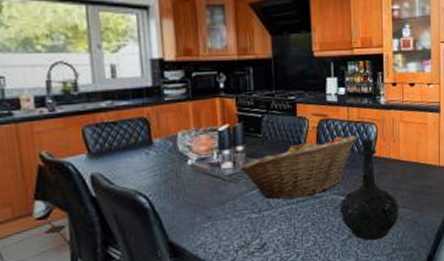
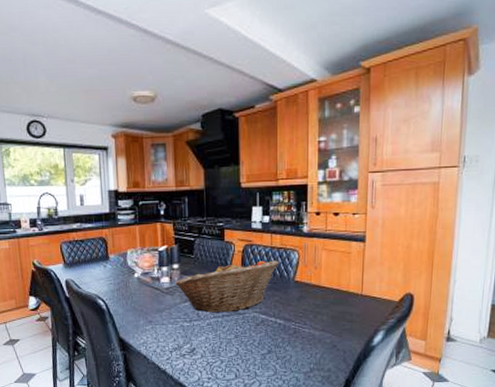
bottle: present [340,138,399,241] -> none [261,264,318,358]

